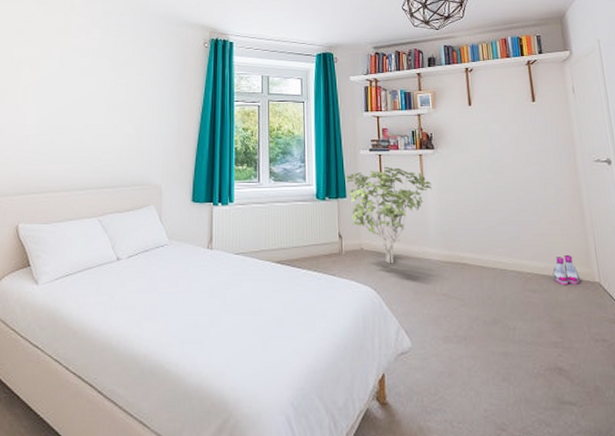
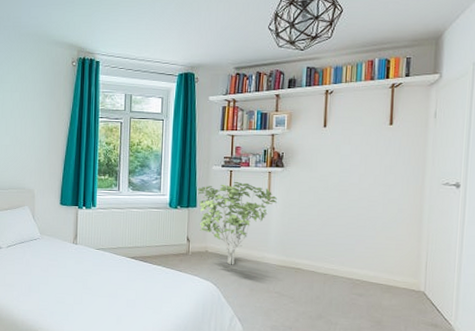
boots: present [553,255,581,286] -> none [380,267,407,293]

